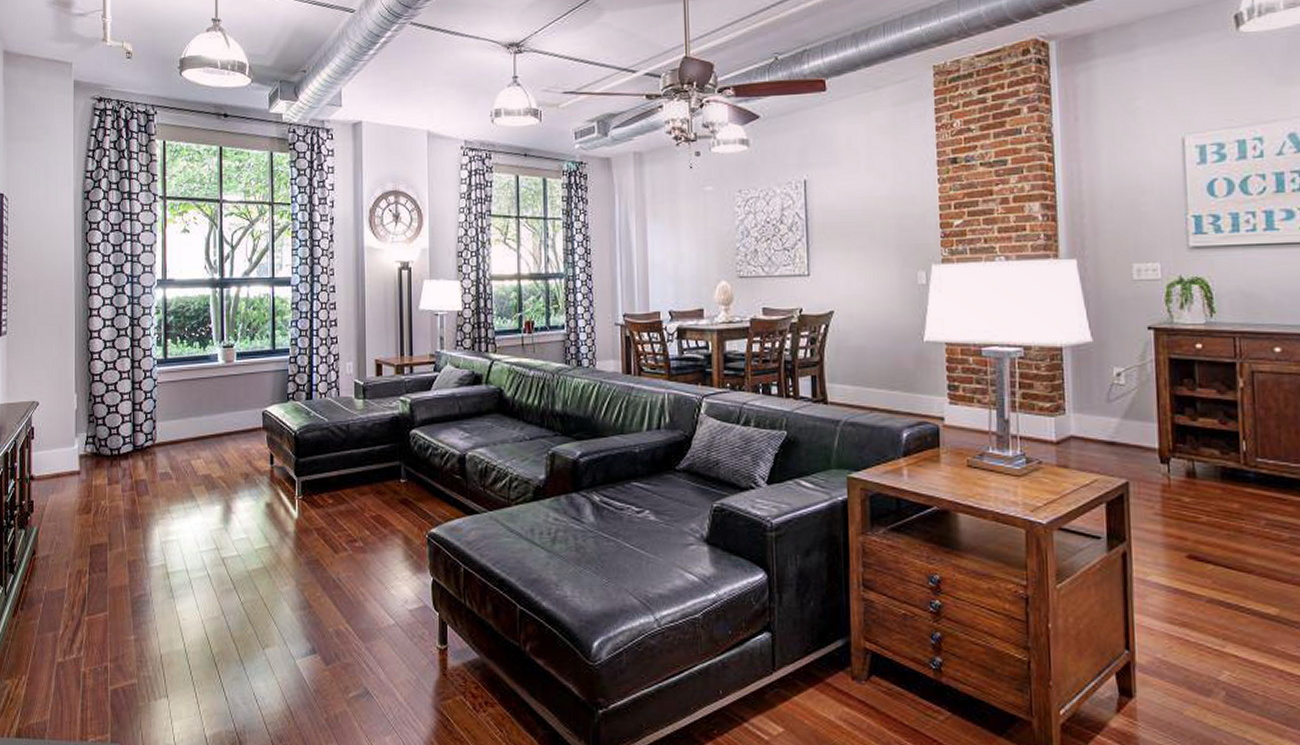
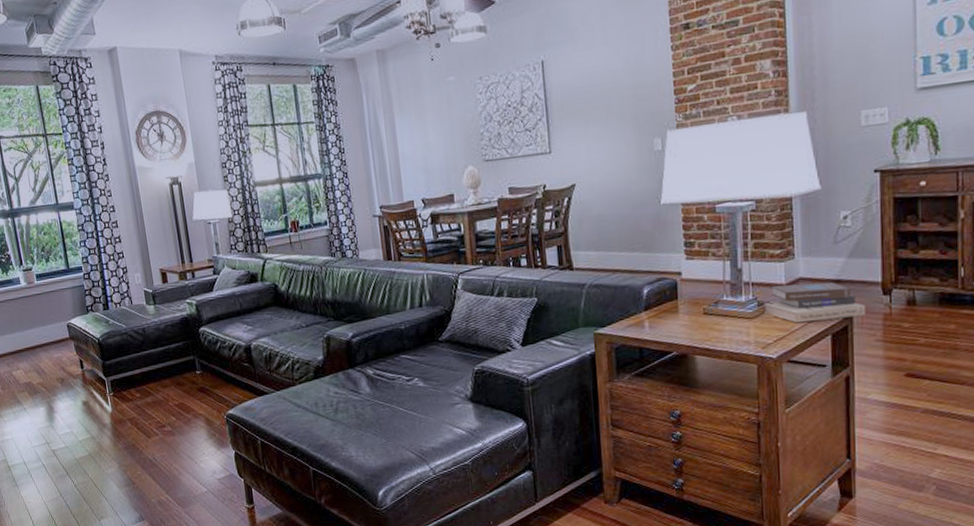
books: none [1032,441,1142,487] -> present [764,282,865,324]

